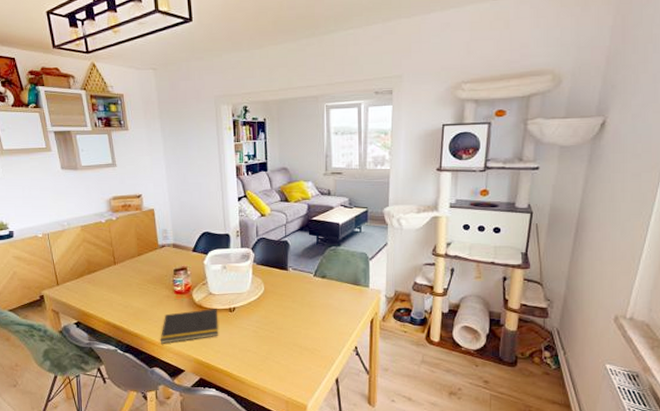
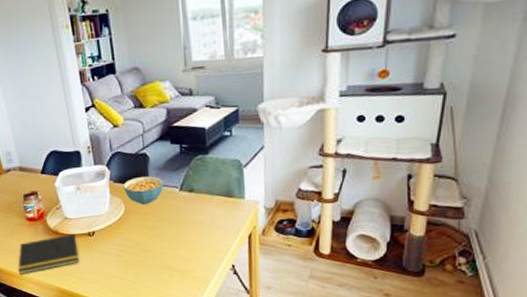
cereal bowl: none [265,260,301,286] -> present [123,176,164,204]

